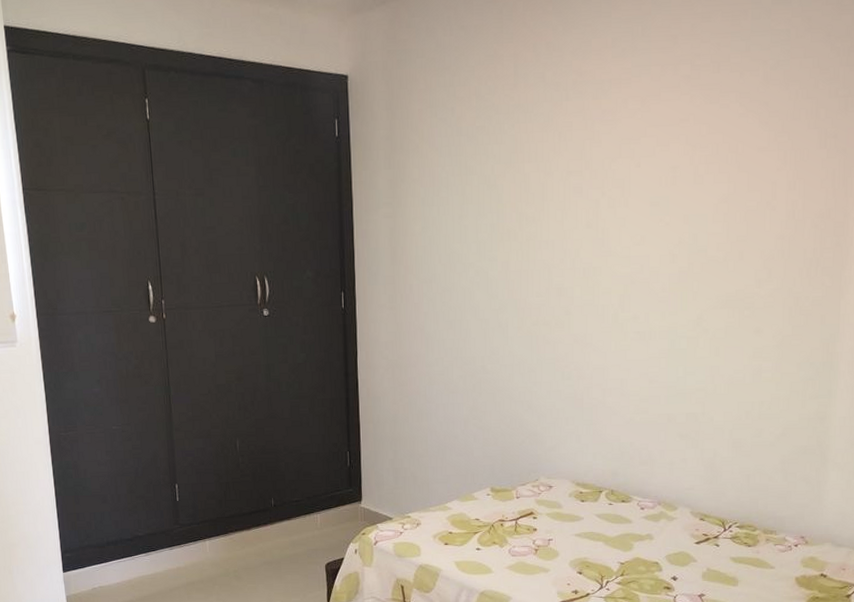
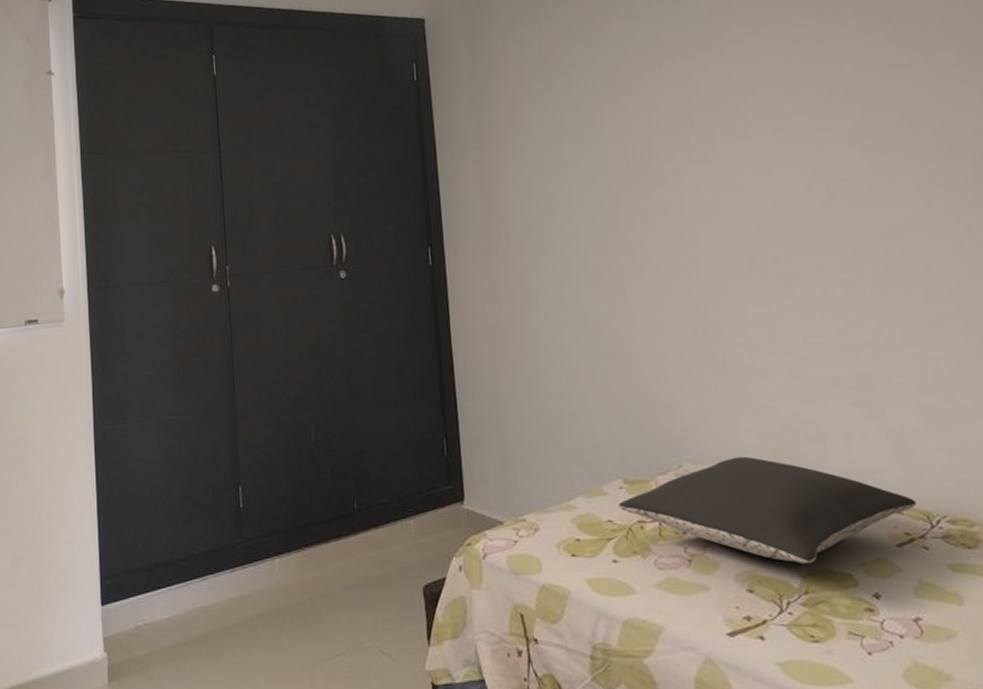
pillow: none [485,474,716,554] -> present [618,456,916,564]

